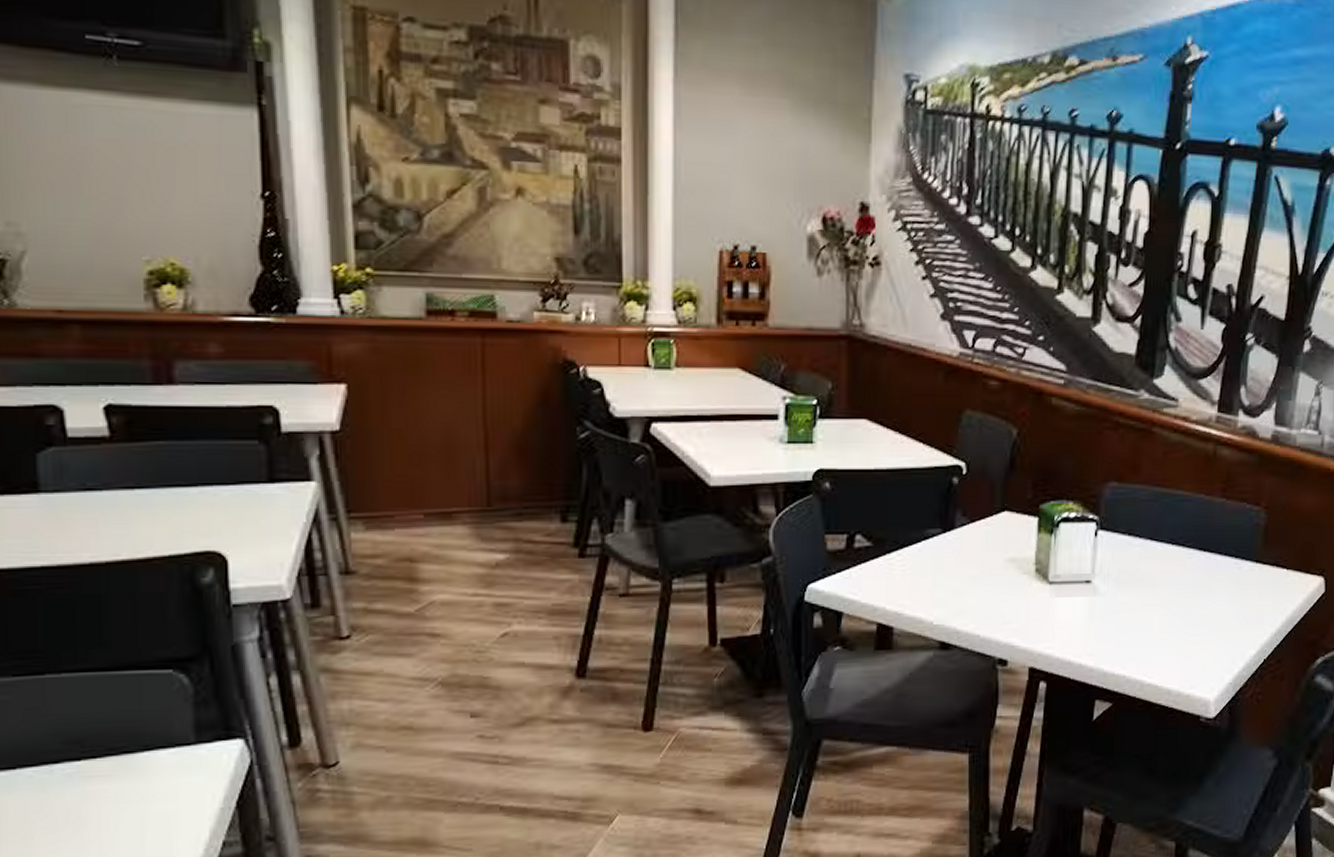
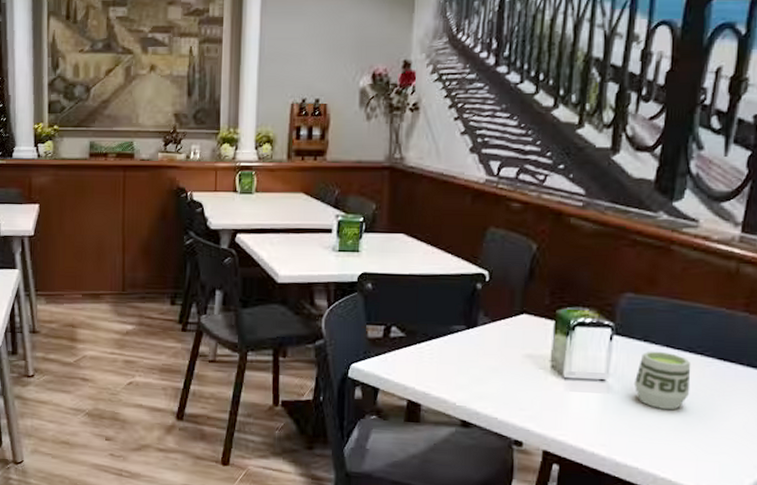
cup: none [1119,545,1174,608] -> present [633,351,691,409]

